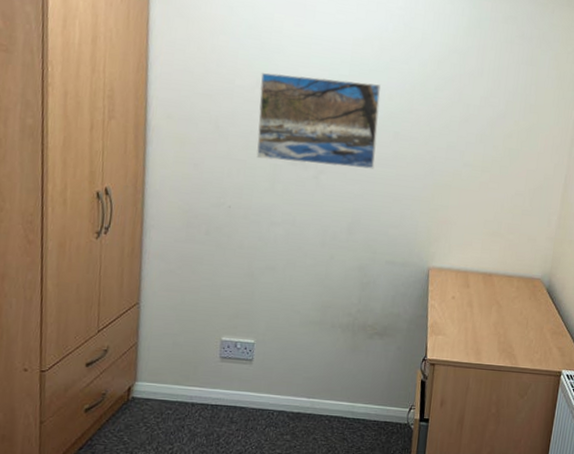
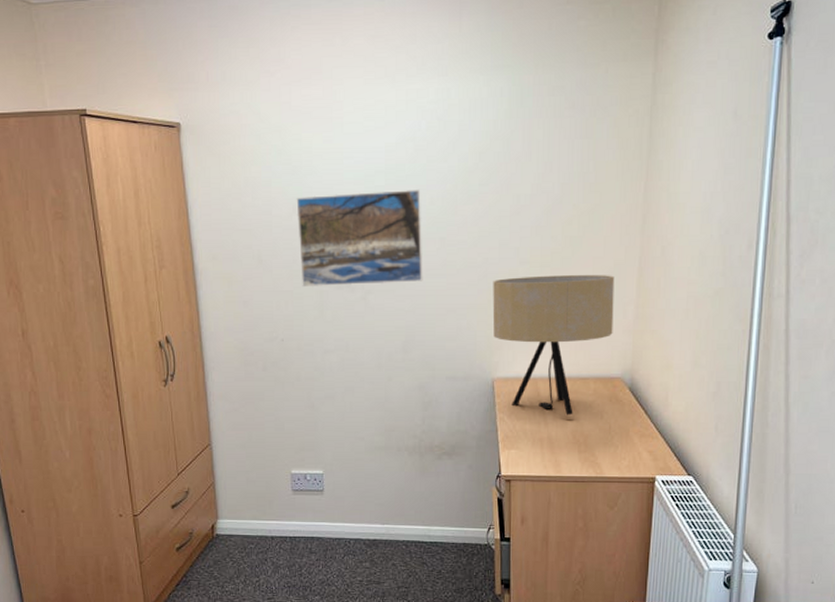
table lamp: none [433,177,544,309] -> present [492,275,615,416]

